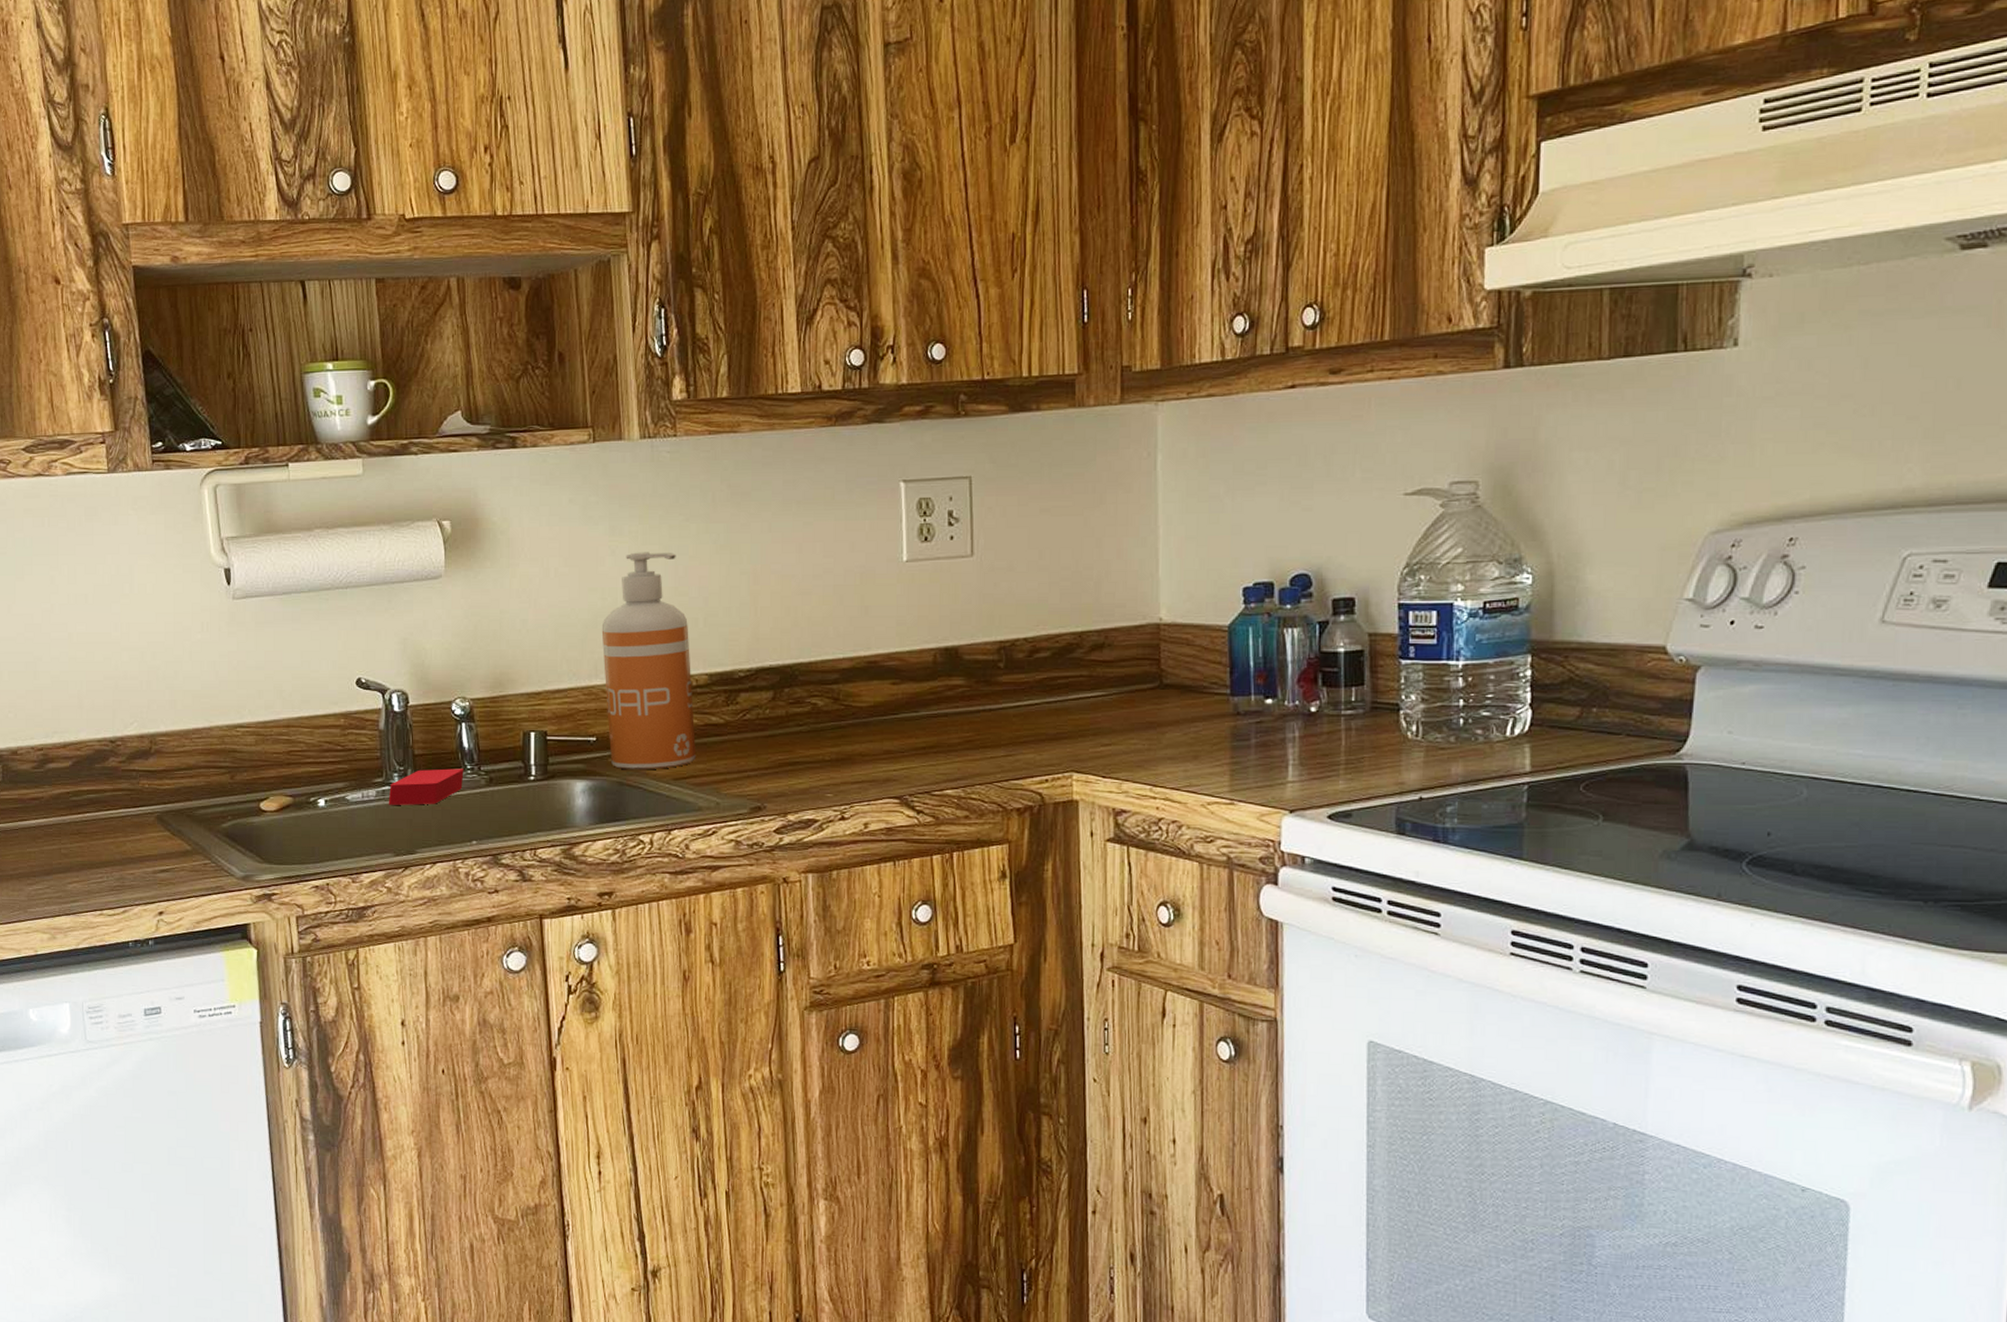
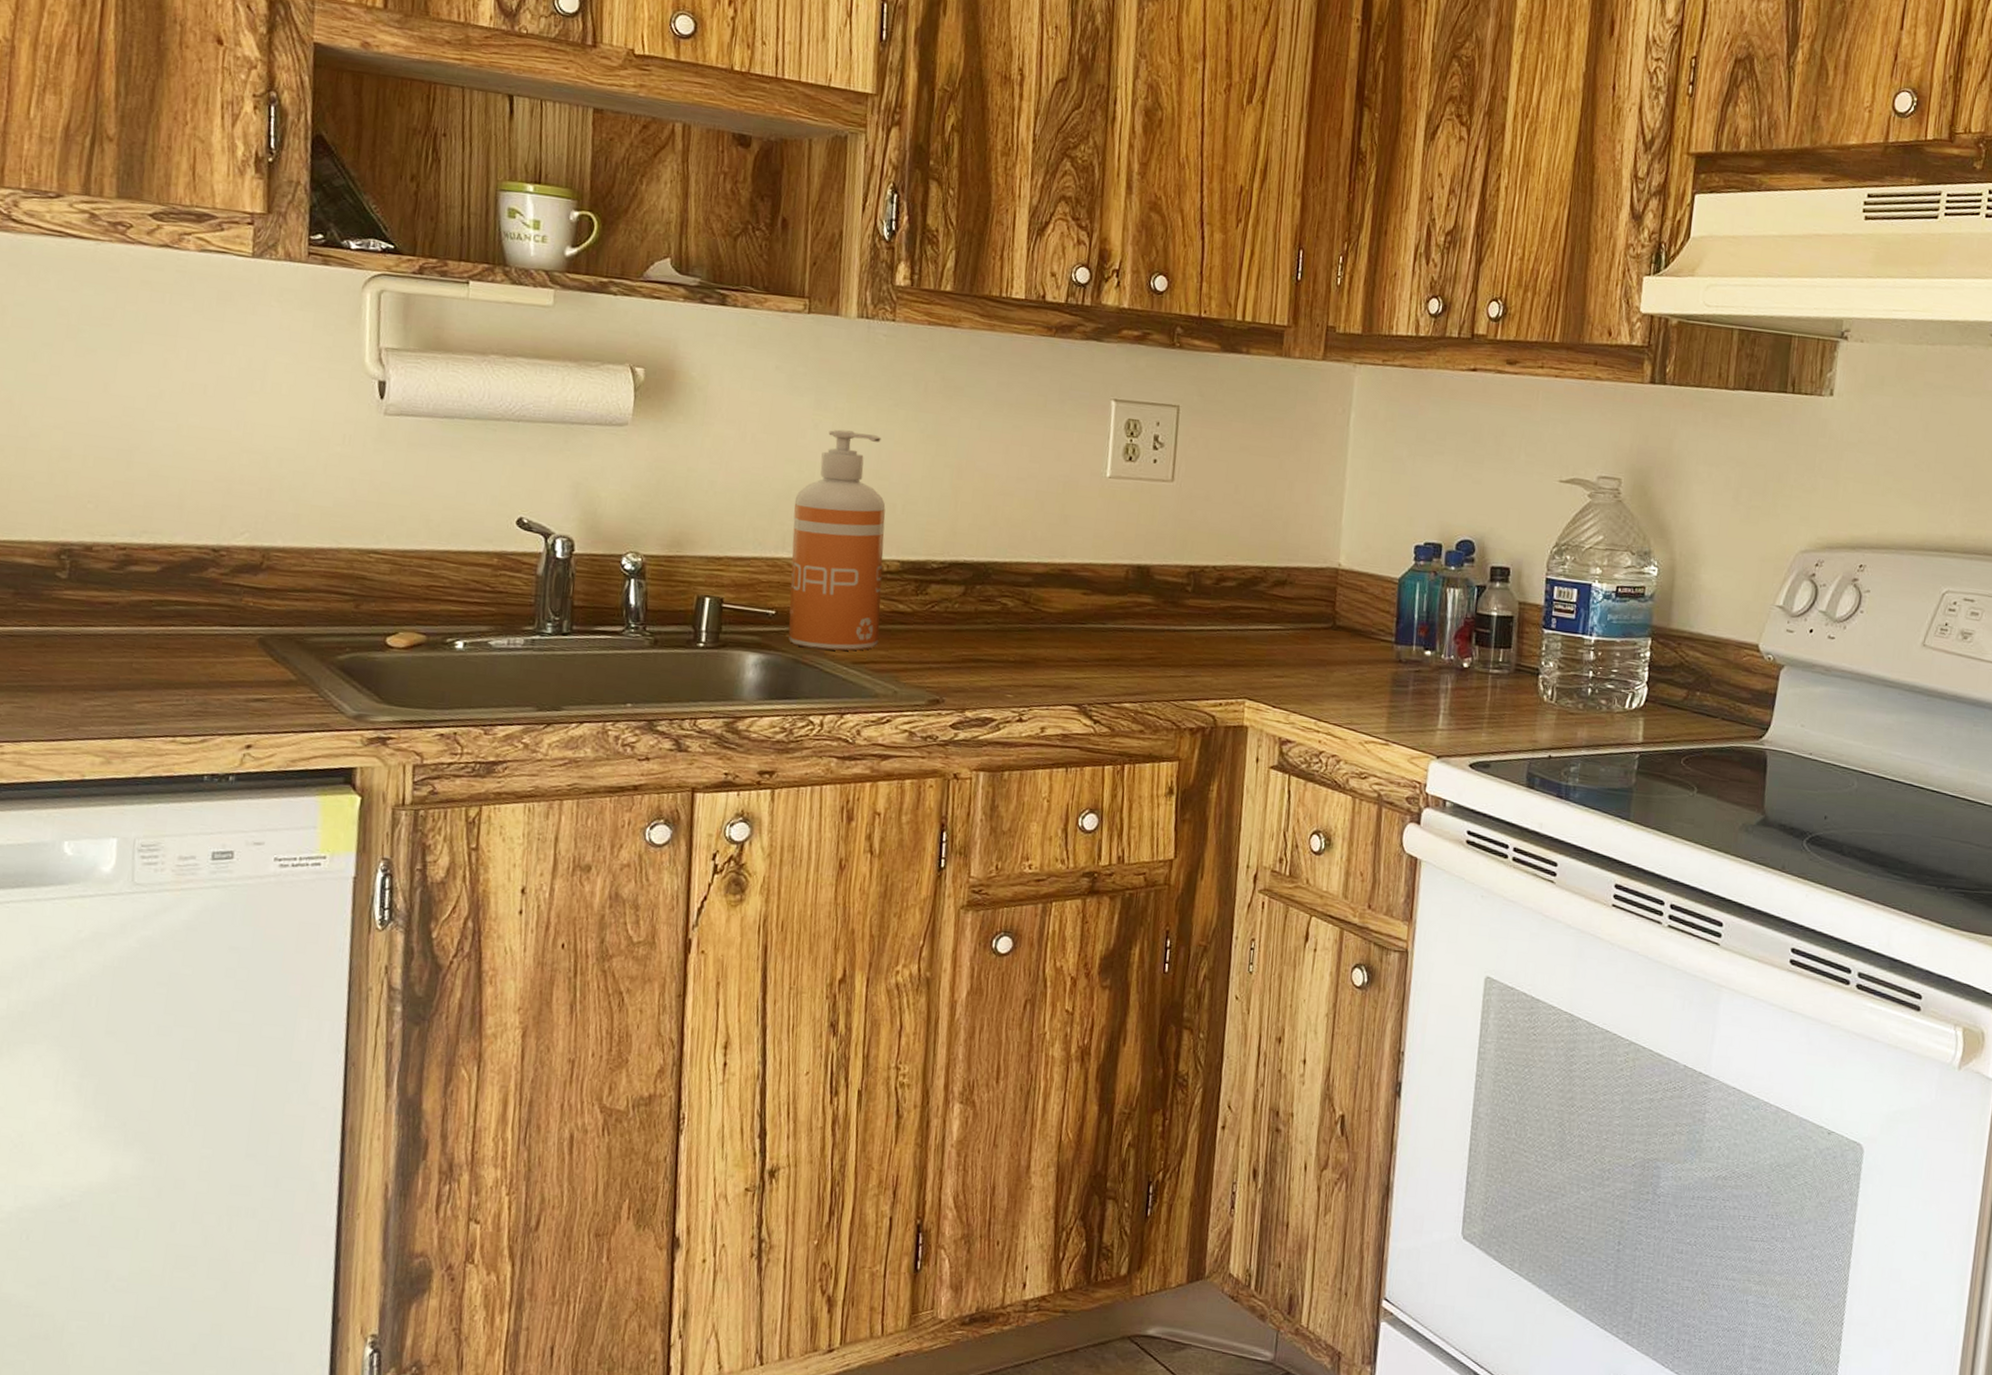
sponge: present [388,768,464,805] -> none [537,622,627,661]

